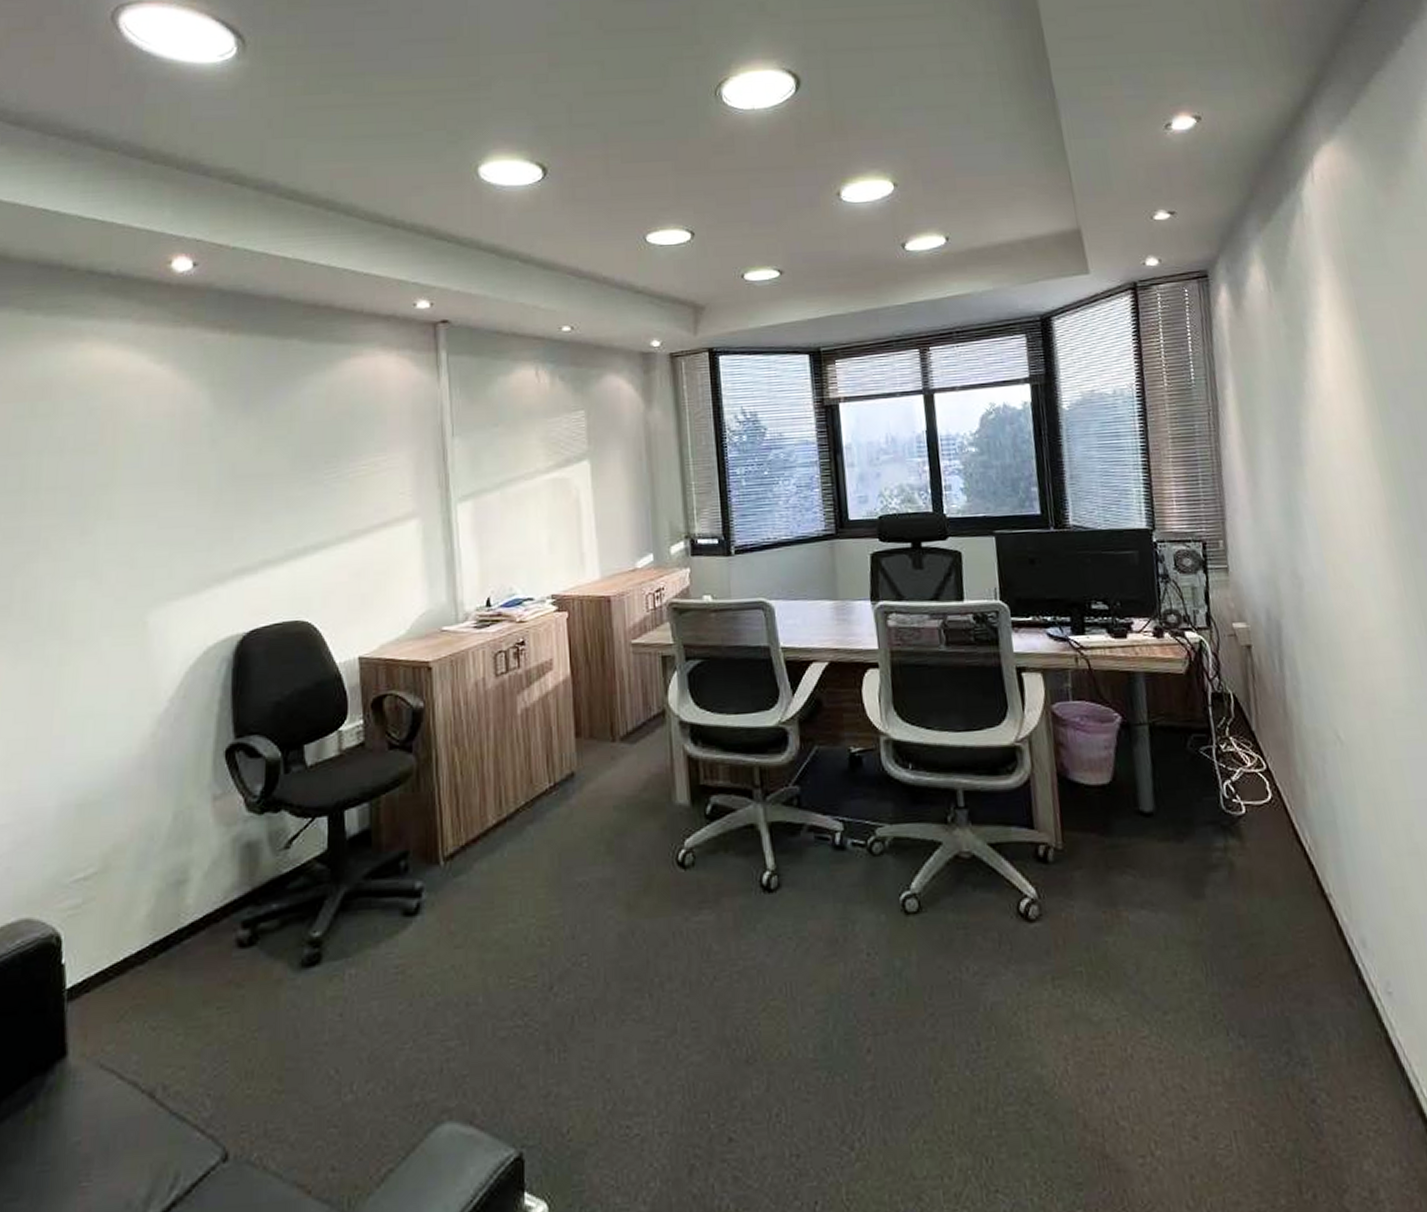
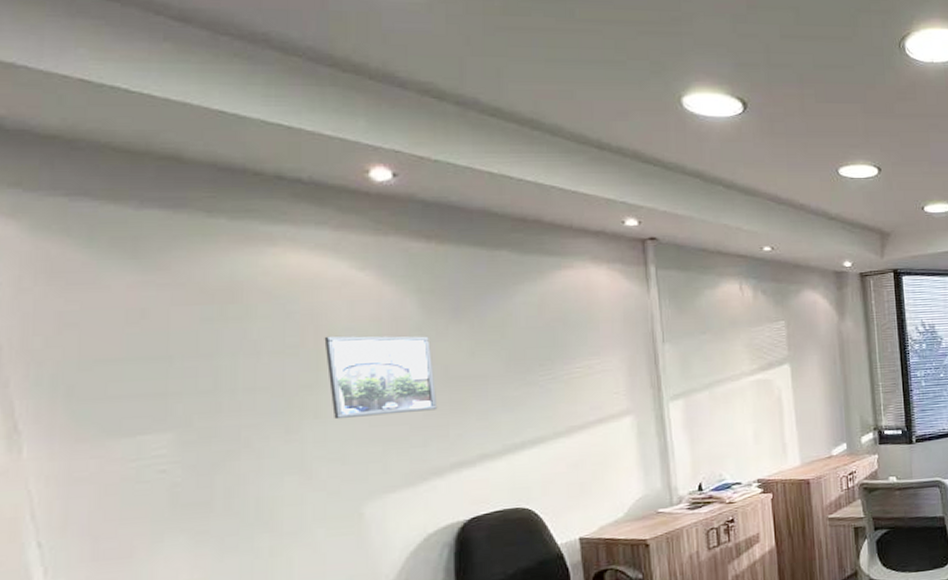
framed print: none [121,431,224,521] -> present [324,335,438,420]

